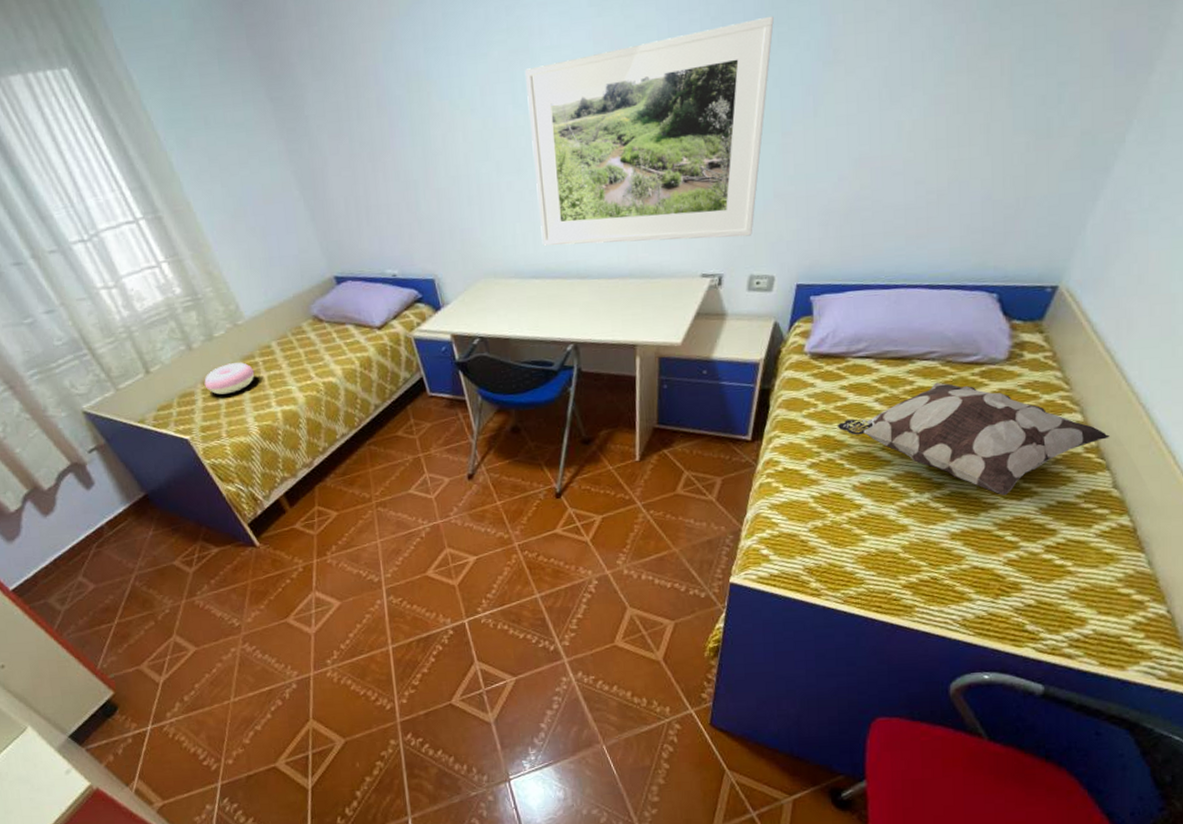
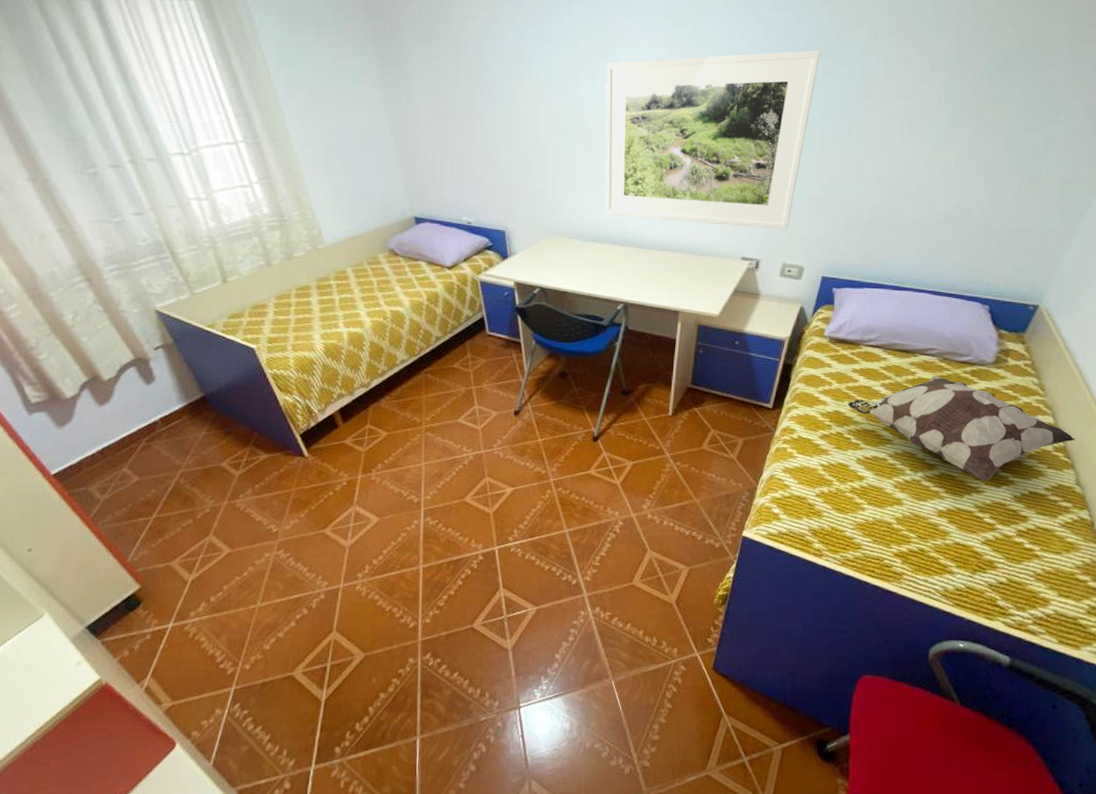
cushion: present [204,362,255,395] -> none [278,282,327,311]

